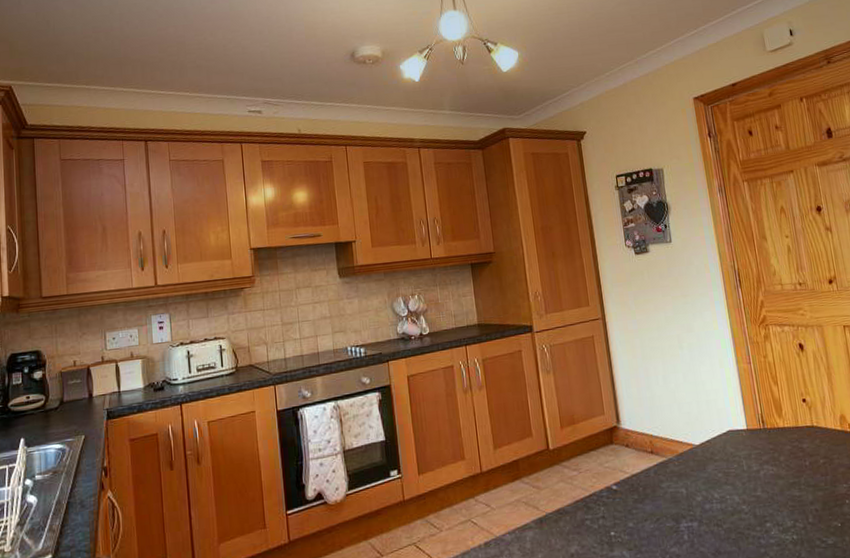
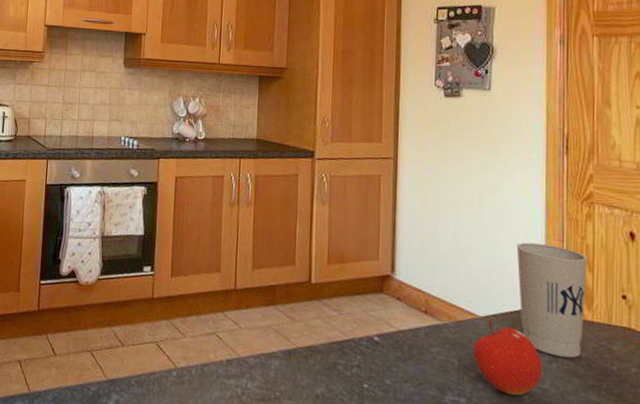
fruit: none [695,446,754,509] -> present [473,320,542,396]
cup: none [715,368,780,465] -> present [516,242,588,358]

